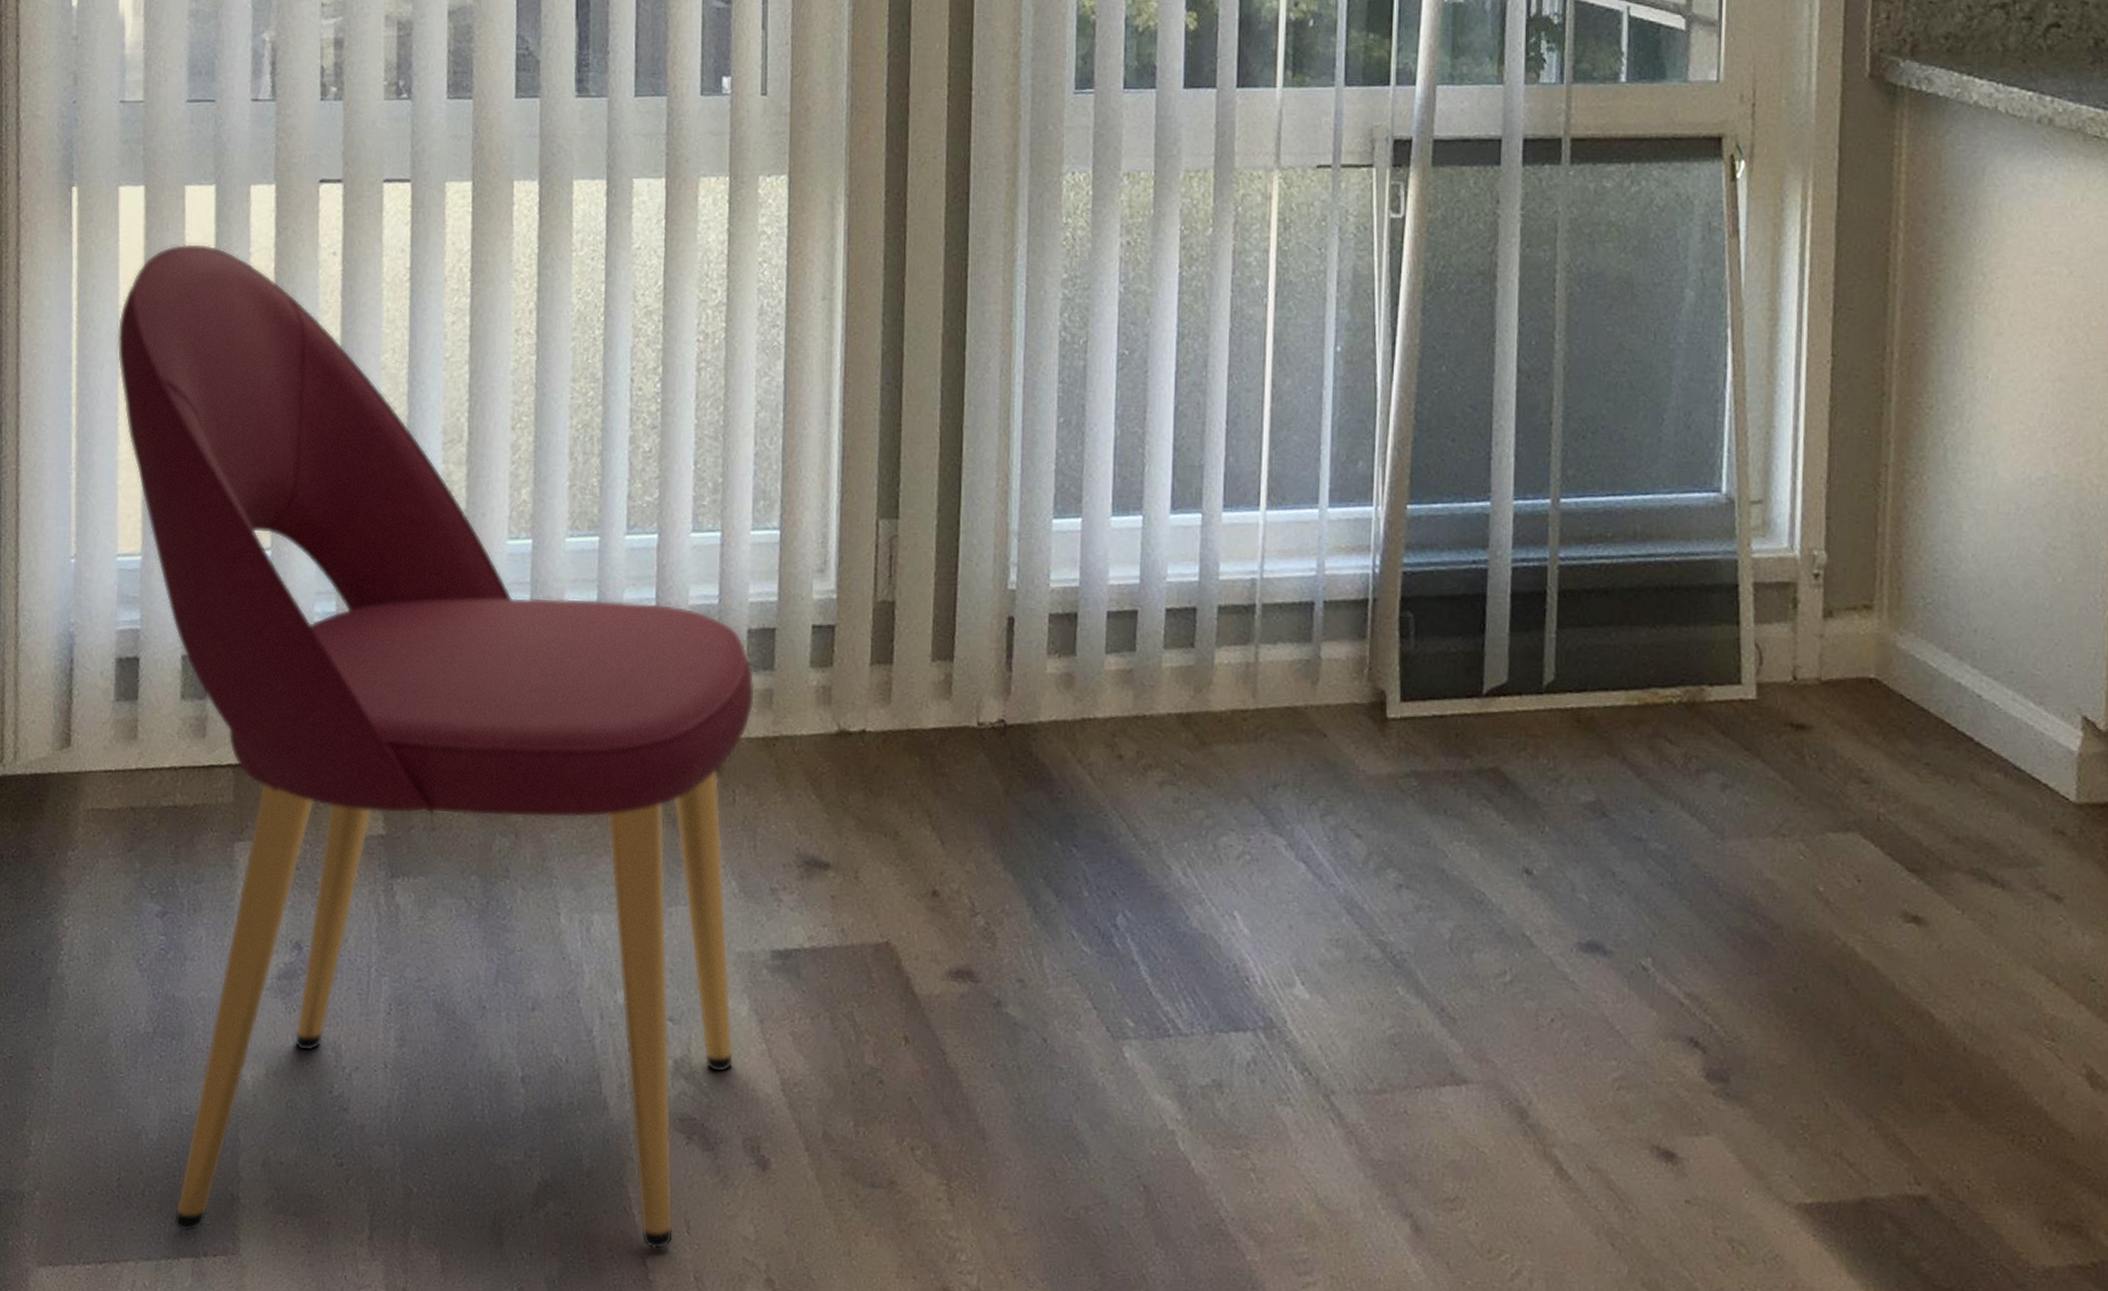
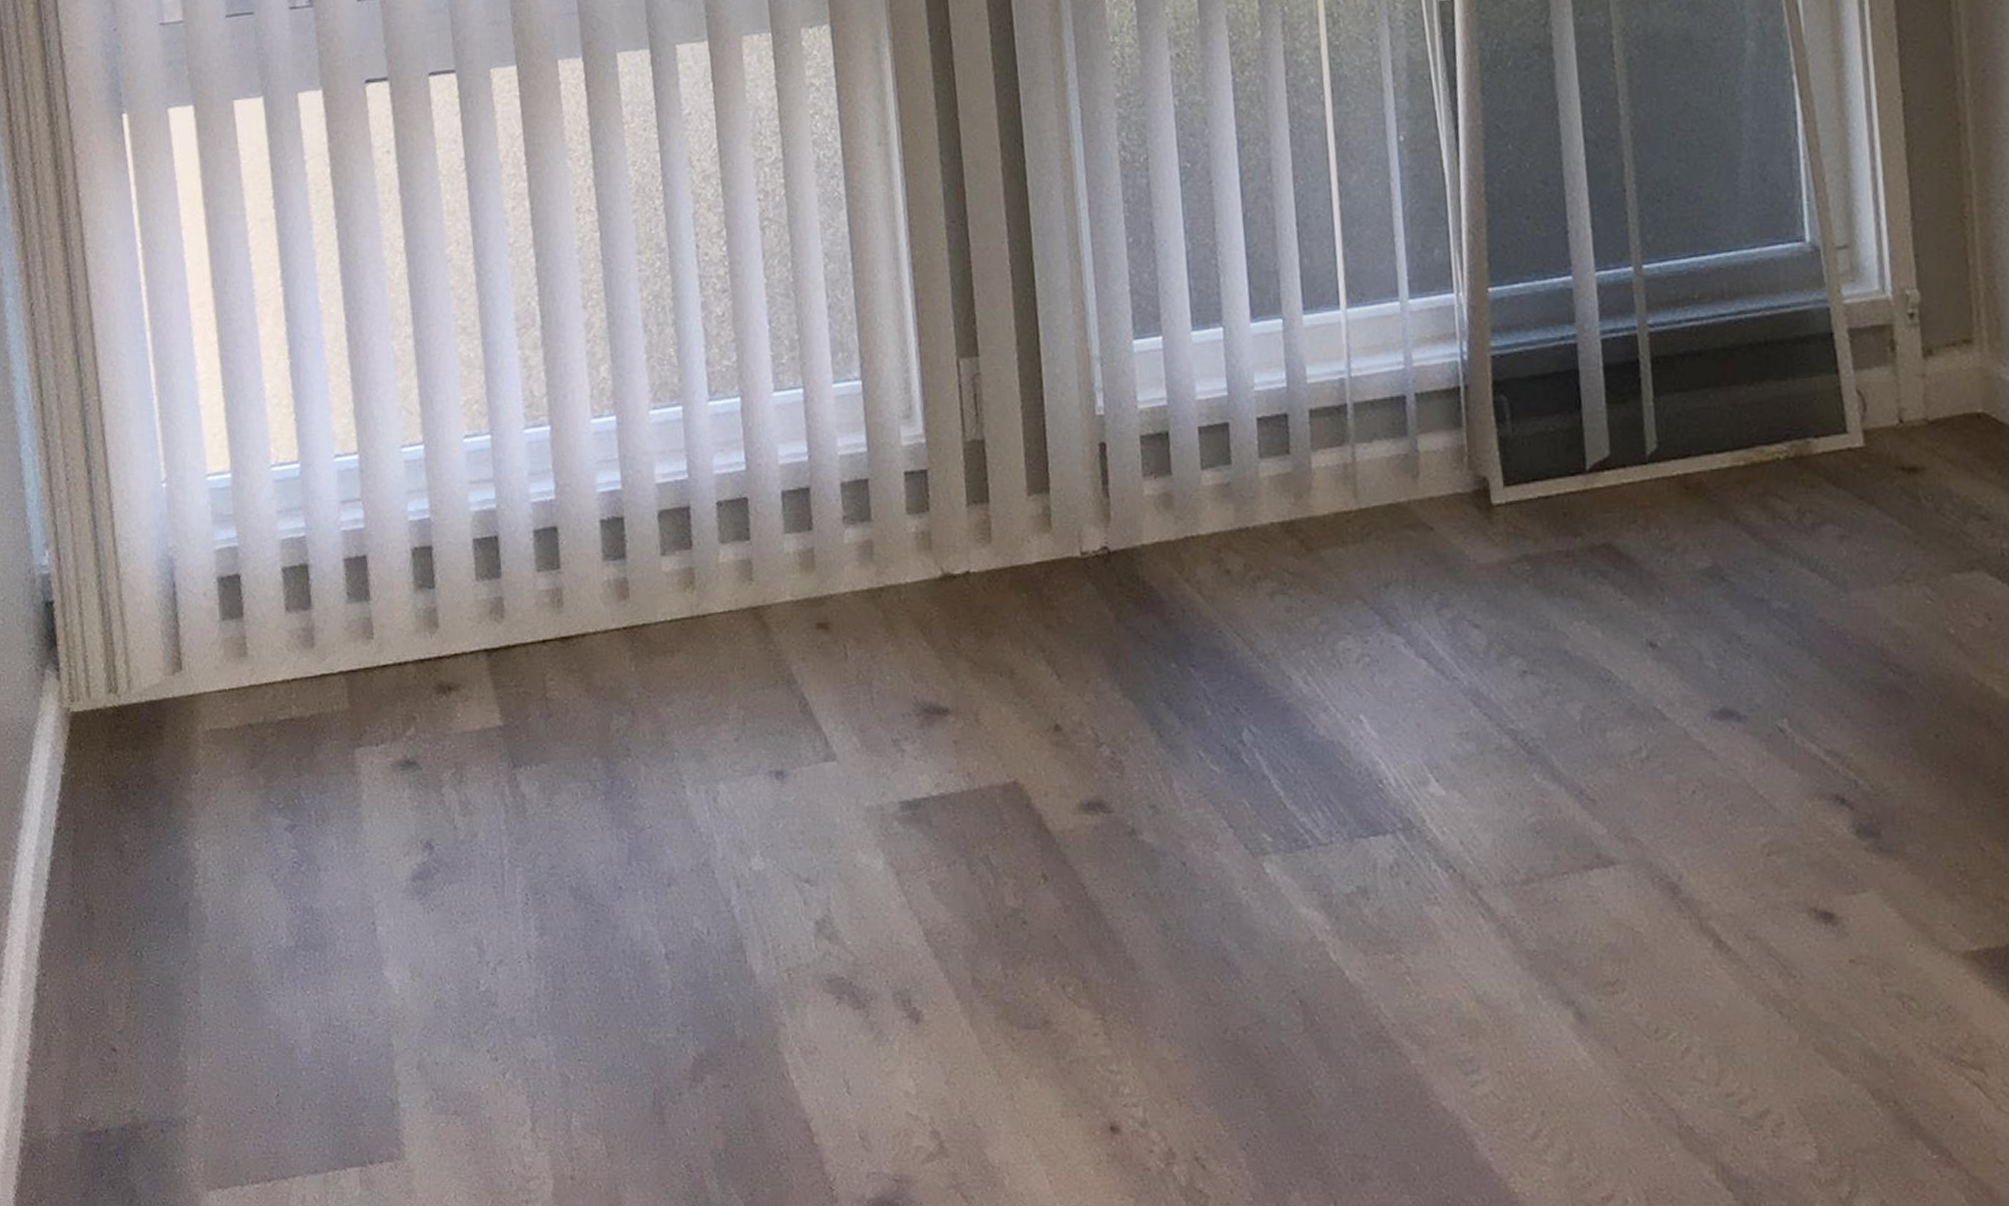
dining chair: present [117,243,755,1250] -> none [182,156,875,1141]

